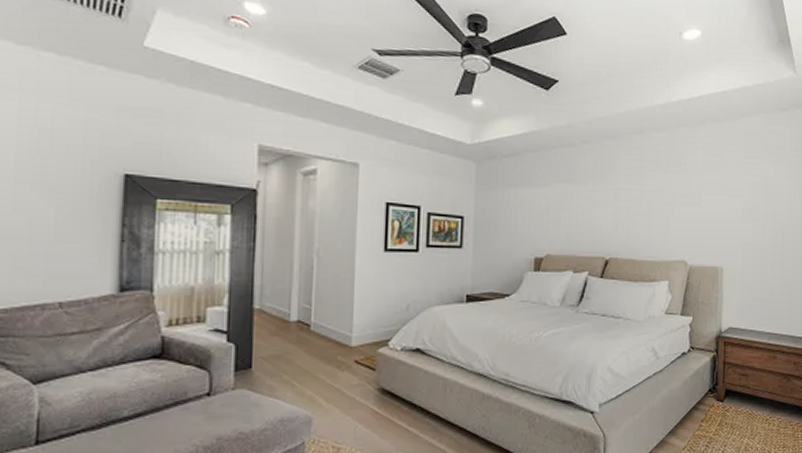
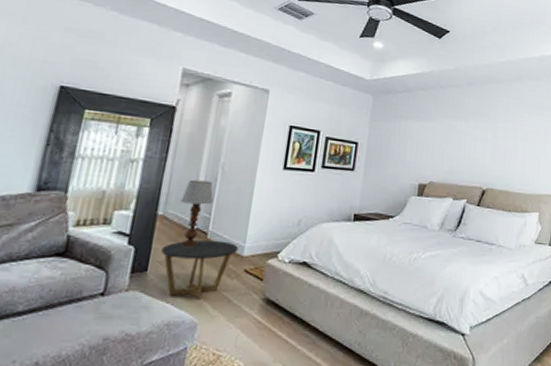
side table: none [264,332,346,394] -> present [161,239,239,300]
table lamp: none [277,269,313,340] -> present [180,179,214,247]

